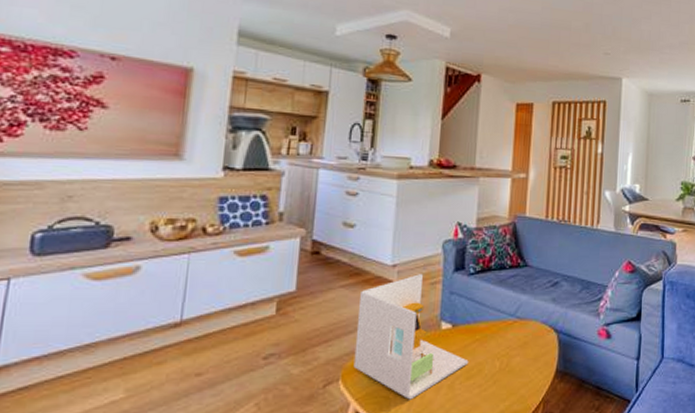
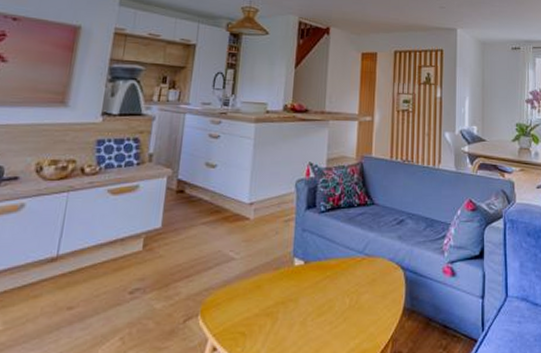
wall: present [353,274,469,400] -> none [212,212,320,336]

